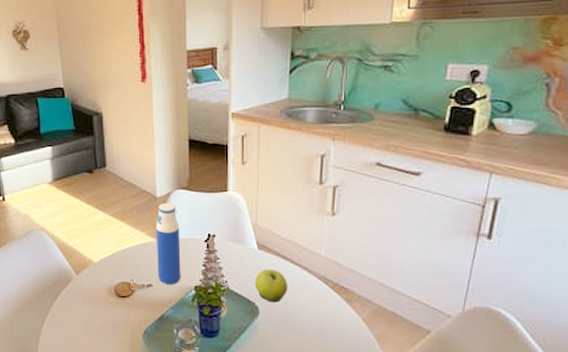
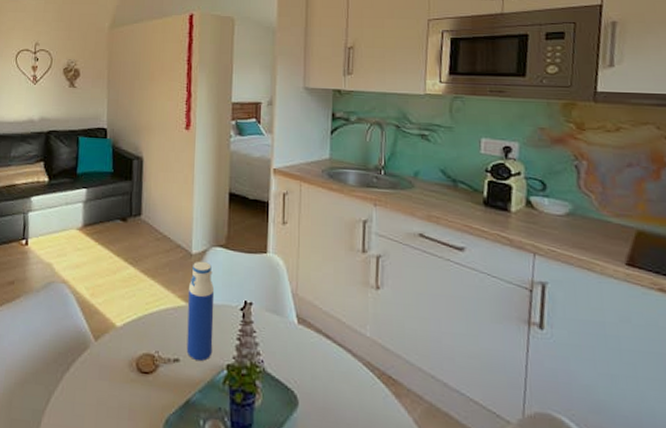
fruit: present [255,269,287,303] -> none [295,348,330,392]

